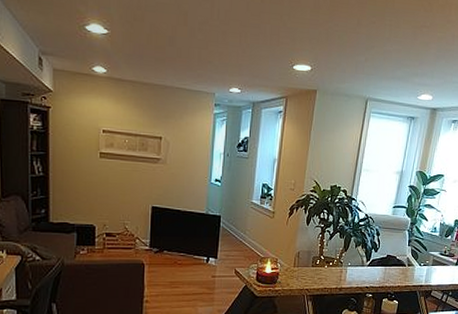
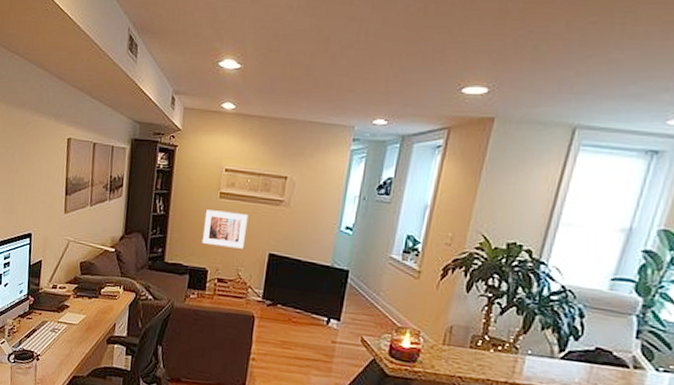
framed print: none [86,169,130,204] -> present [202,210,249,249]

